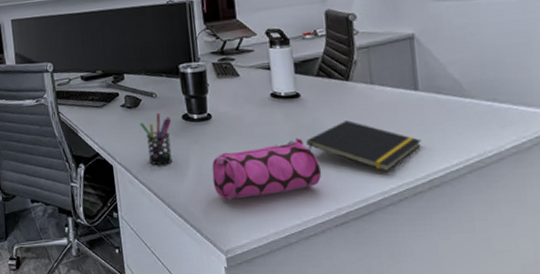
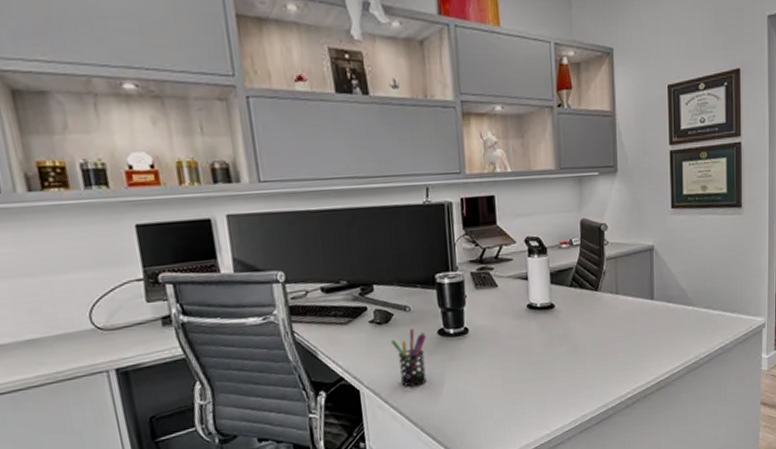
pencil case: present [211,138,322,200] -> none [467,349,571,417]
notepad: present [306,120,422,171] -> none [558,330,654,377]

